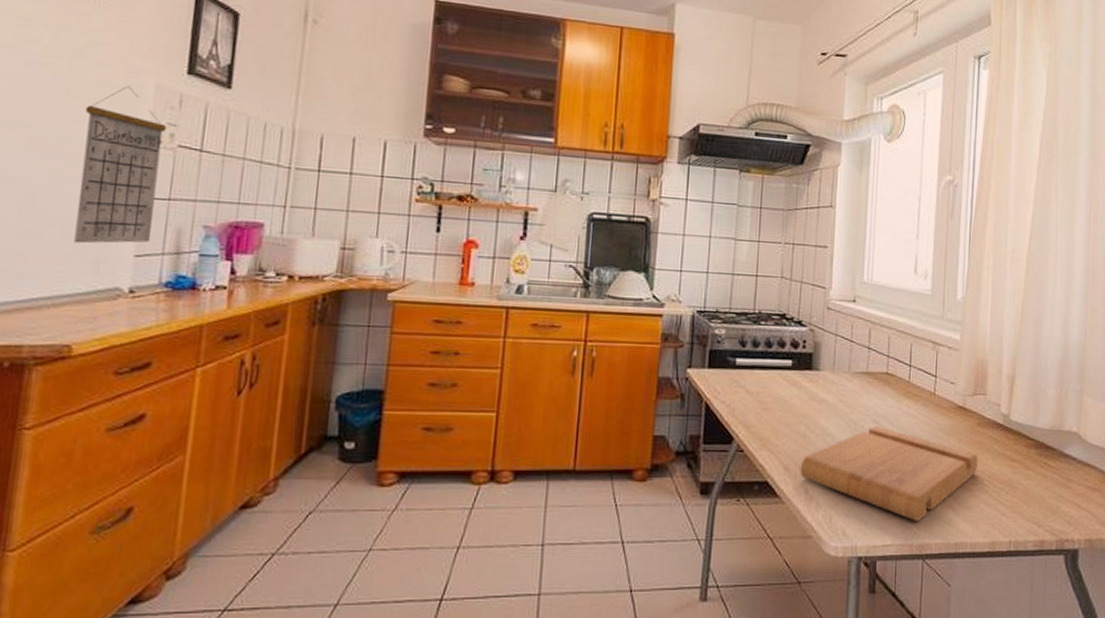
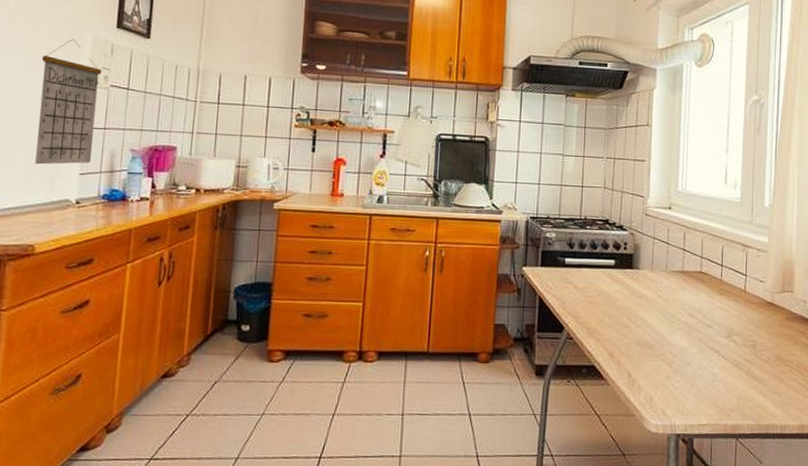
cutting board: present [800,425,979,521] -> none [623,318,787,404]

